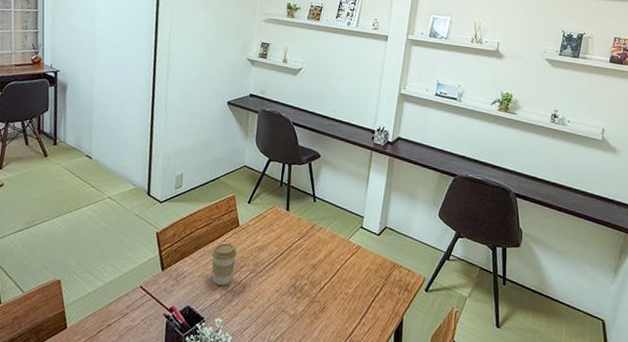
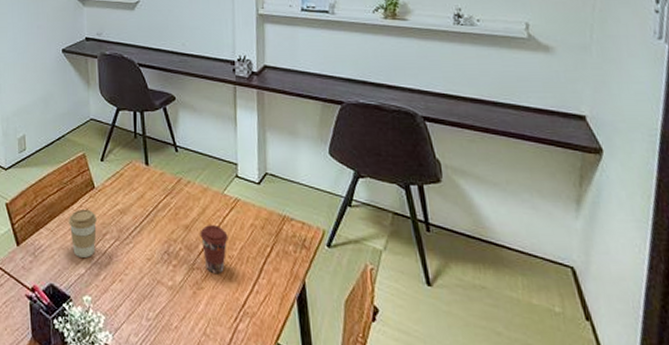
coffee cup: none [323,266,347,307] -> present [200,225,228,273]

